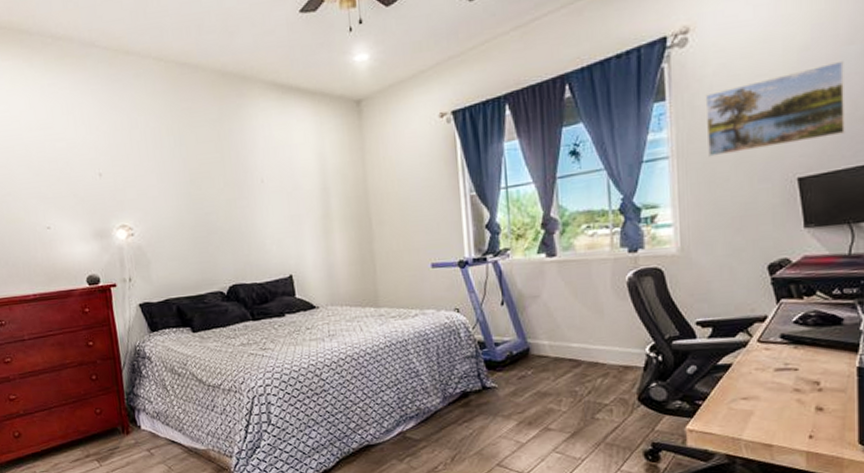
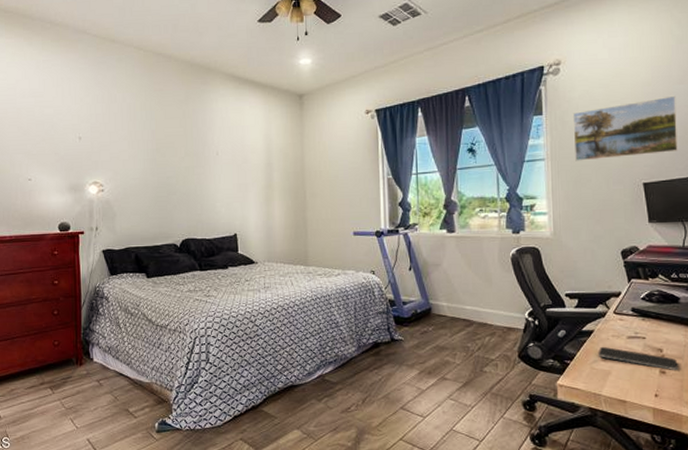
smartphone: none [737,382,840,406] -> present [598,346,678,370]

